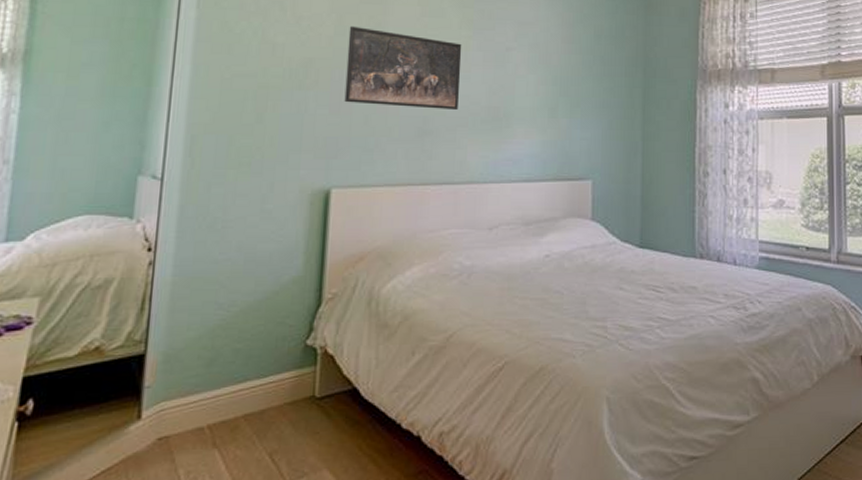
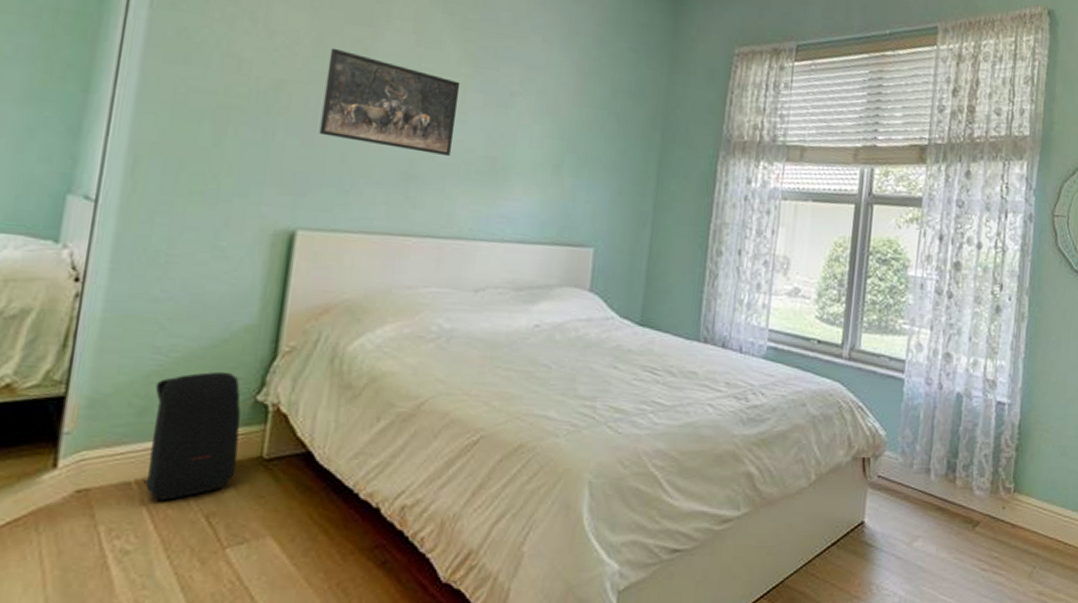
backpack: none [214,321,294,442] -> present [143,371,241,500]

